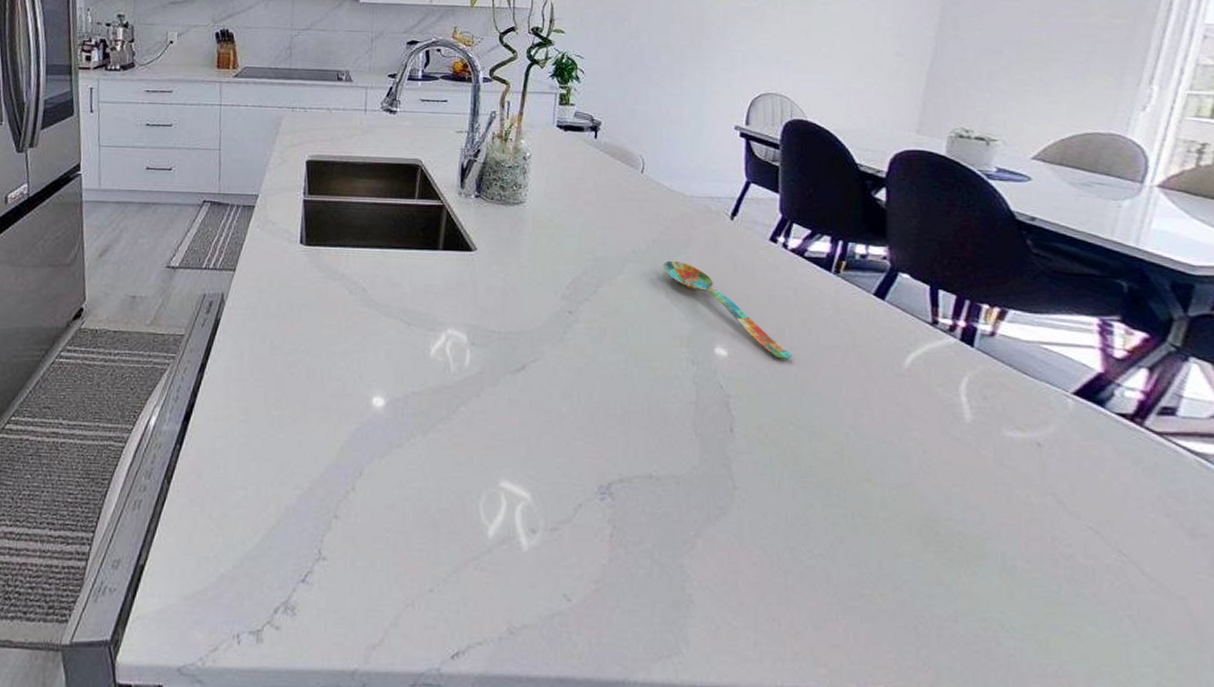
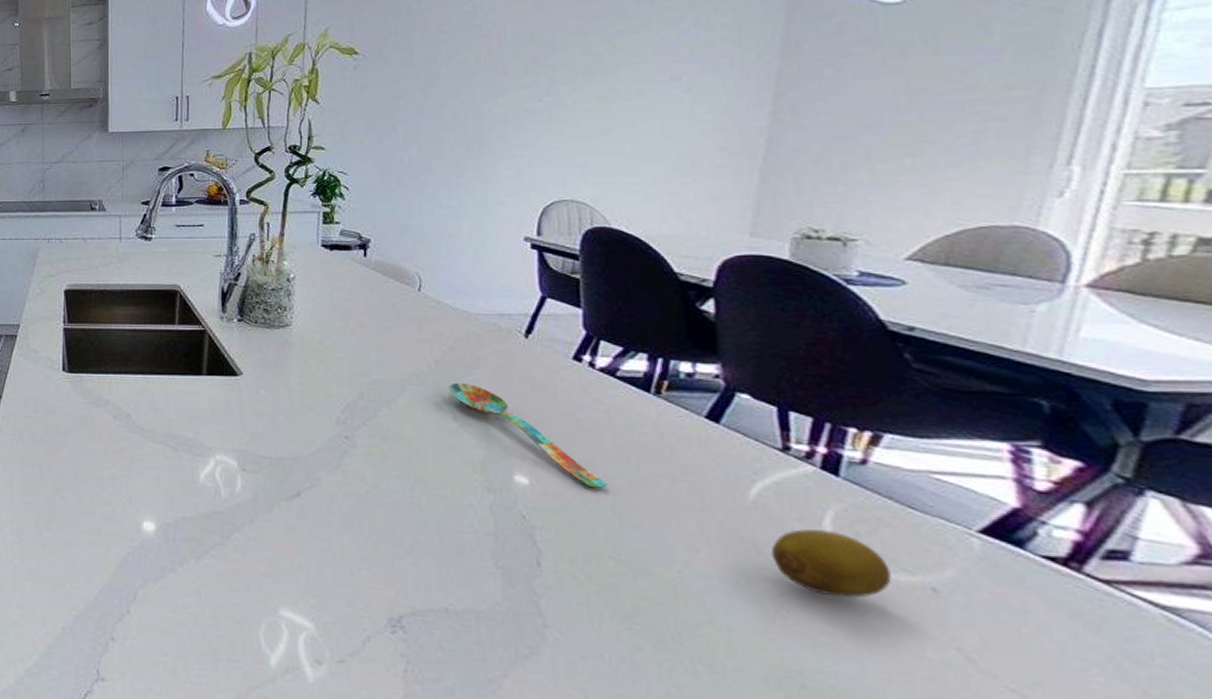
fruit: none [919,394,1008,453] -> present [771,529,892,598]

